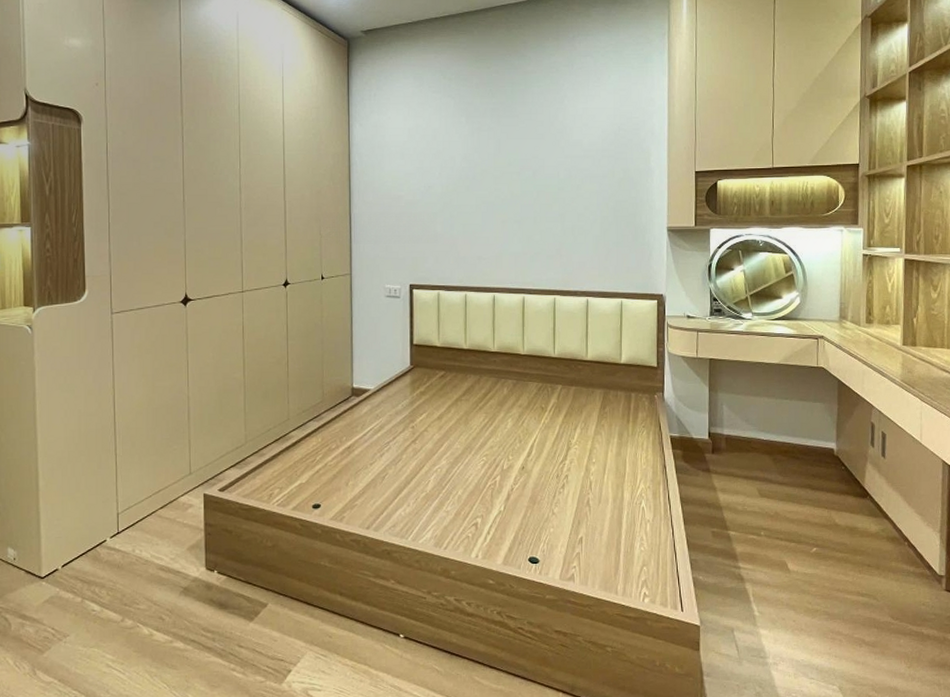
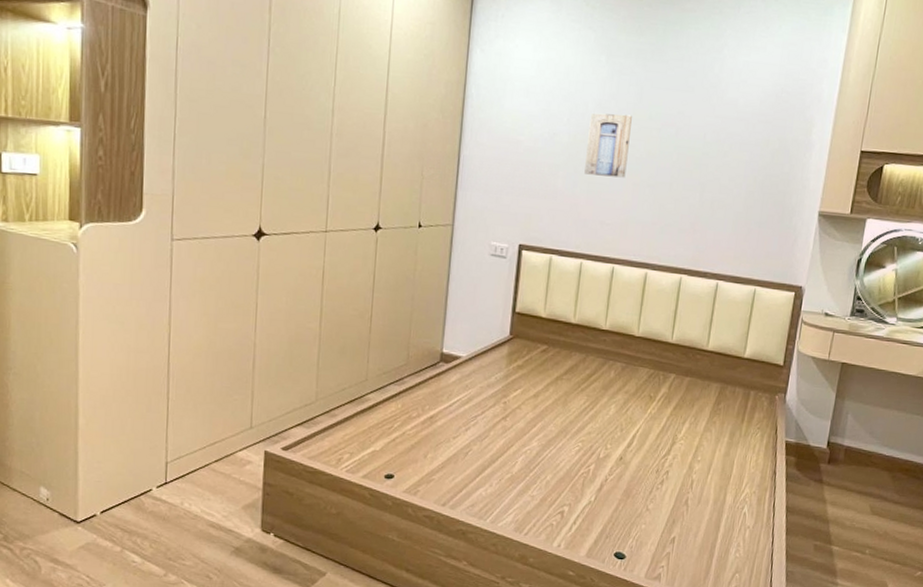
wall art: none [458,164,495,218] -> present [584,112,632,178]

